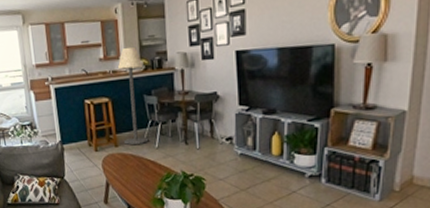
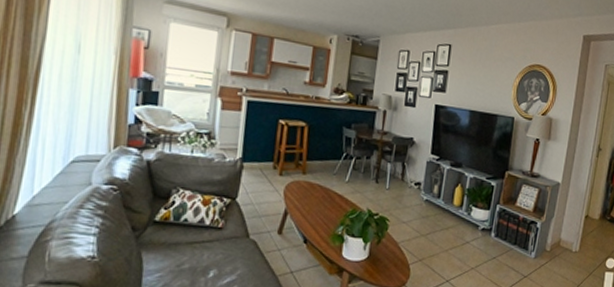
floor lamp: present [117,46,148,145] -> none [314,77,348,176]

